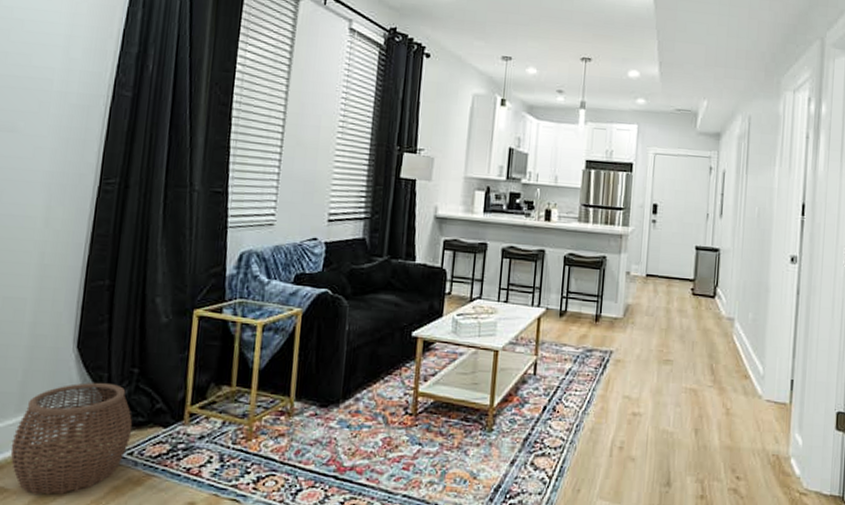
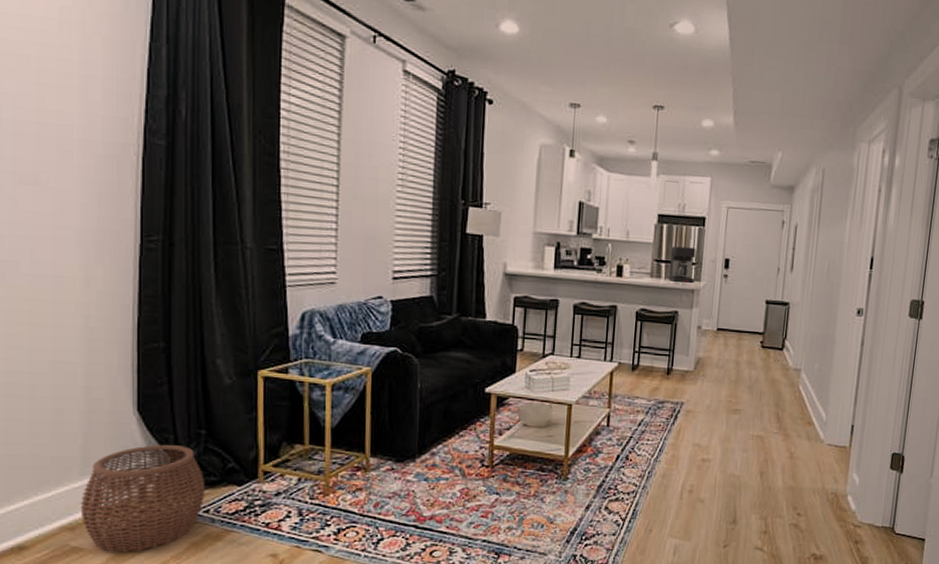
bowl: none [442,348,479,374] -> present [516,403,552,427]
coffee maker: none [596,191,624,229] -> present [668,246,696,284]

